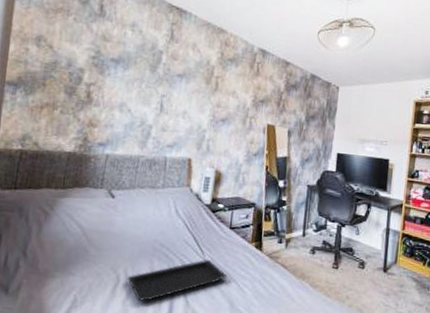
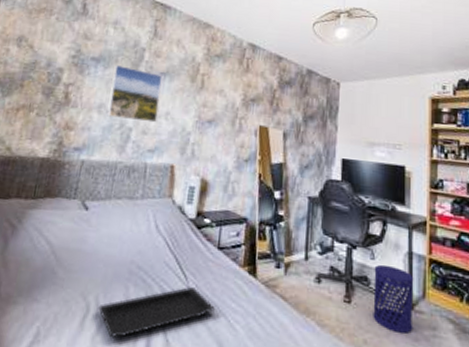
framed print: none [128,66,180,121] -> present [107,65,163,123]
waste bin: none [355,238,389,290] -> present [373,264,414,334]

